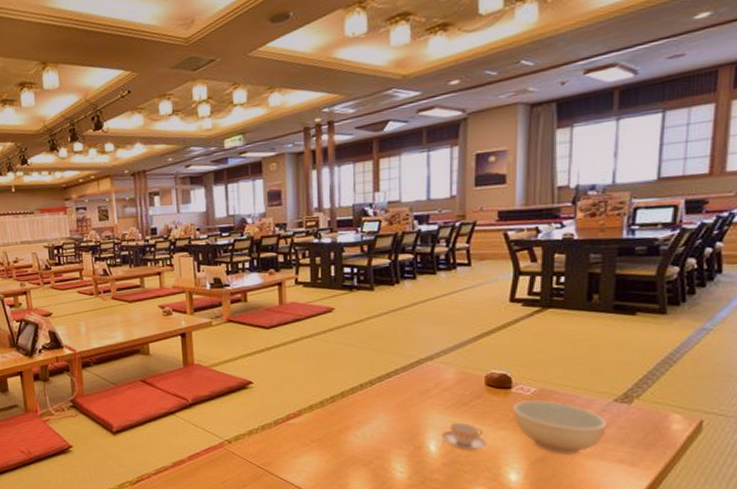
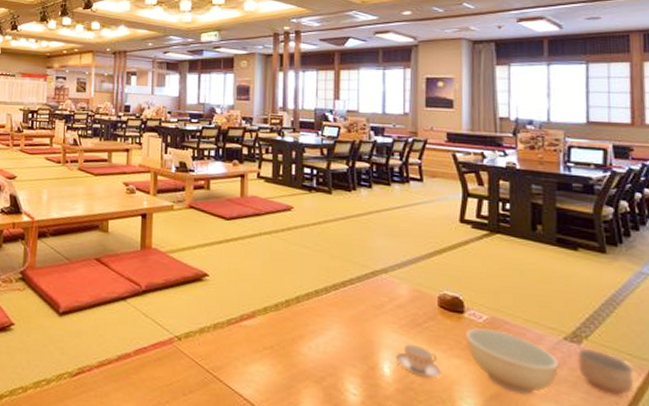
teacup: none [627,406,685,446] -> present [577,348,634,395]

